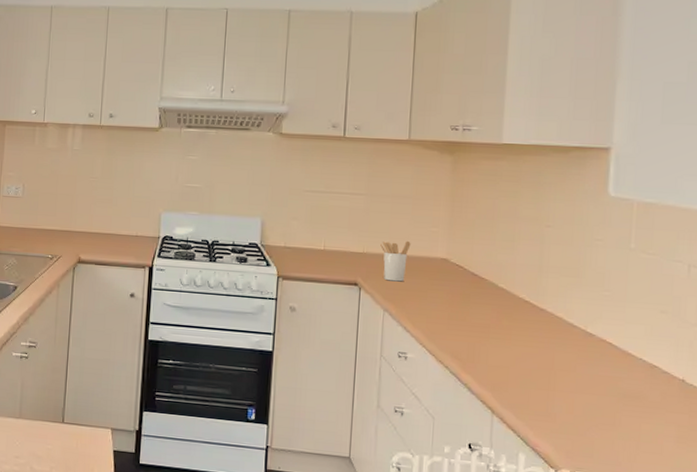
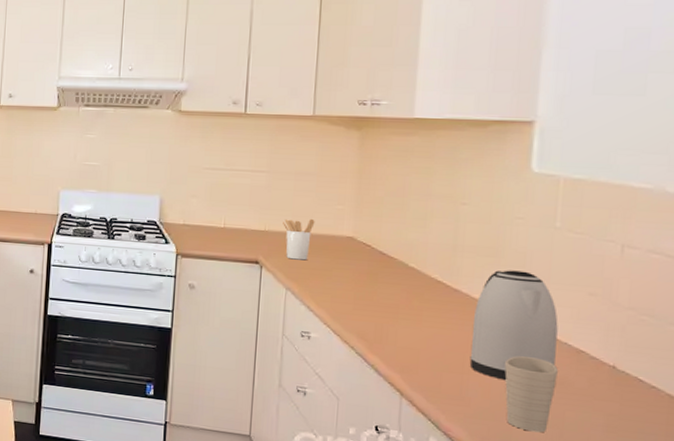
kettle: none [555,289,634,396] -> present [470,270,558,381]
cup: none [586,372,634,446] -> present [504,356,558,433]

